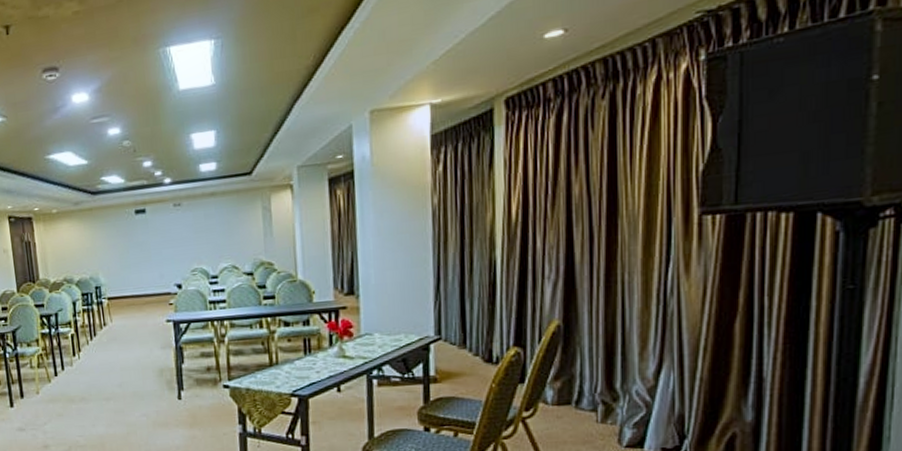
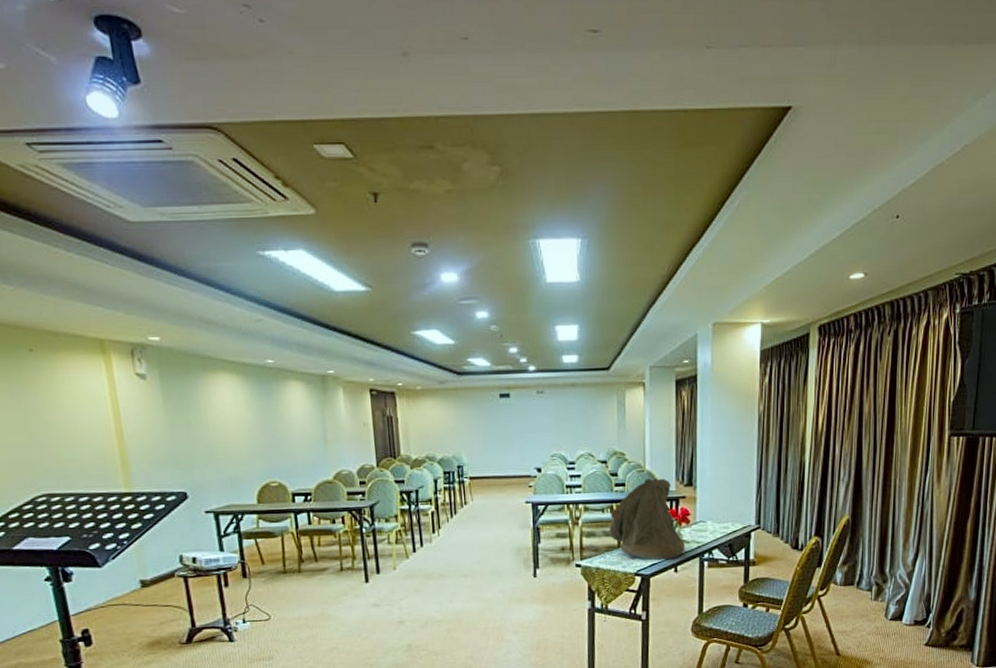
bag: none [259,287,349,379] -> present [609,477,686,560]

